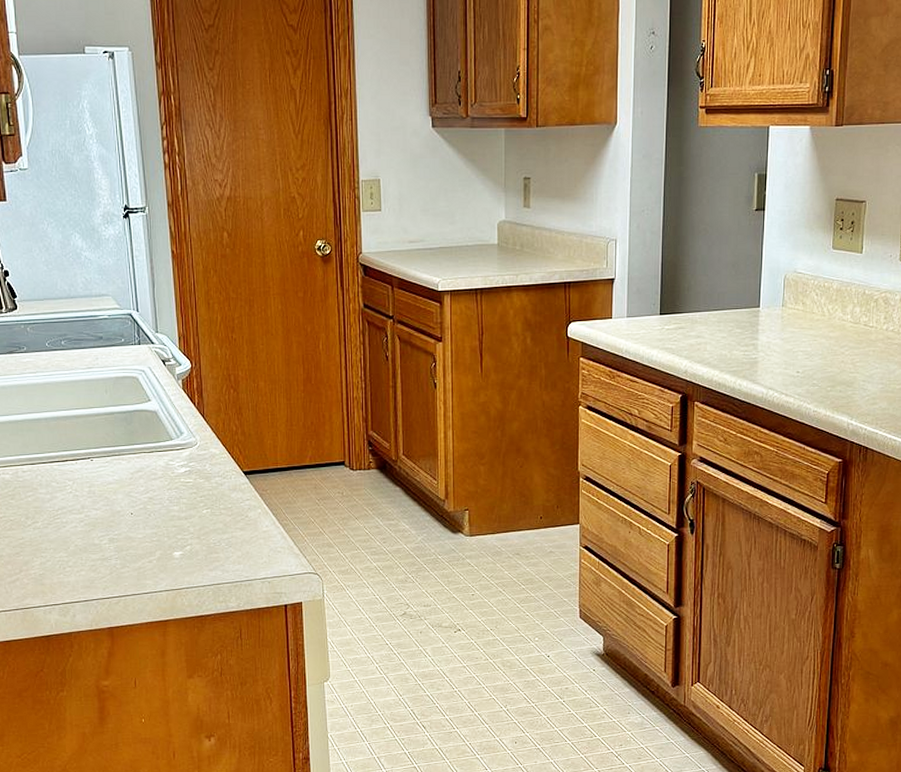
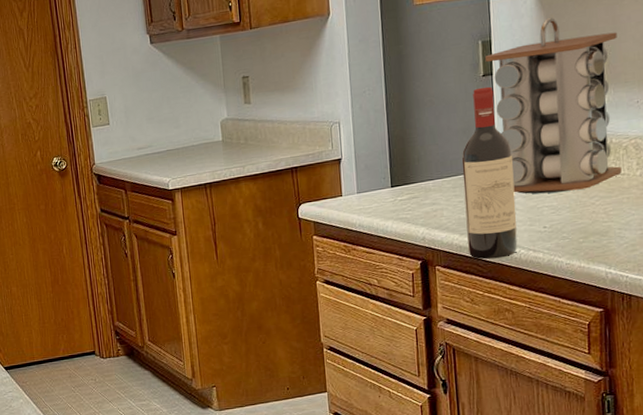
wine bottle: none [727,222,776,399] -> present [461,86,518,260]
spice rack: none [759,159,879,338] -> present [484,17,622,194]

